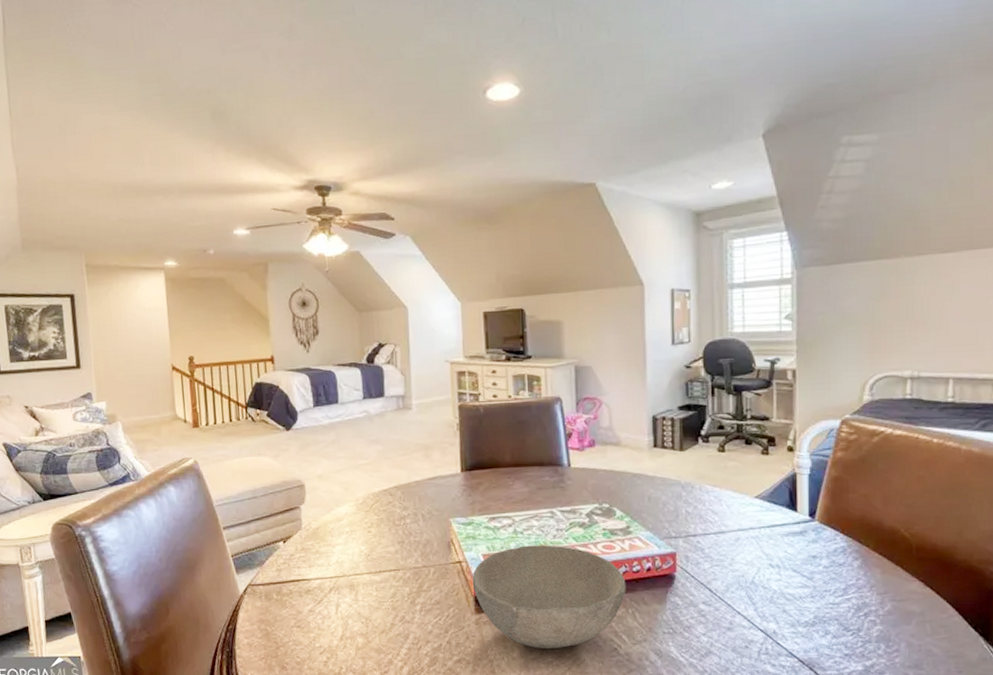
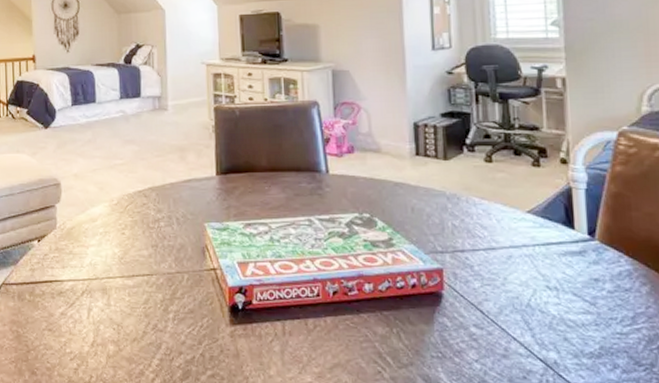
bowl: present [472,545,626,650] -> none [226,254,390,369]

